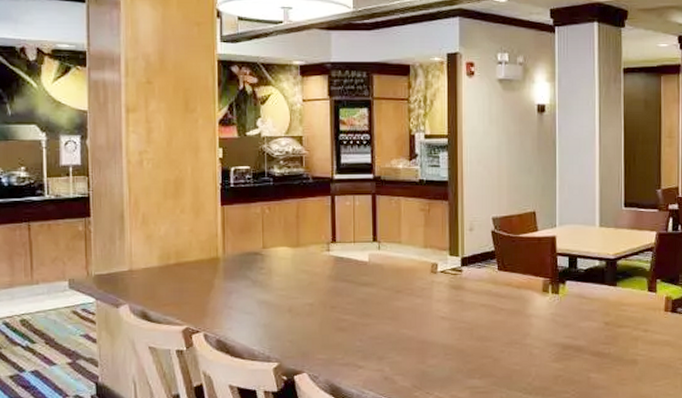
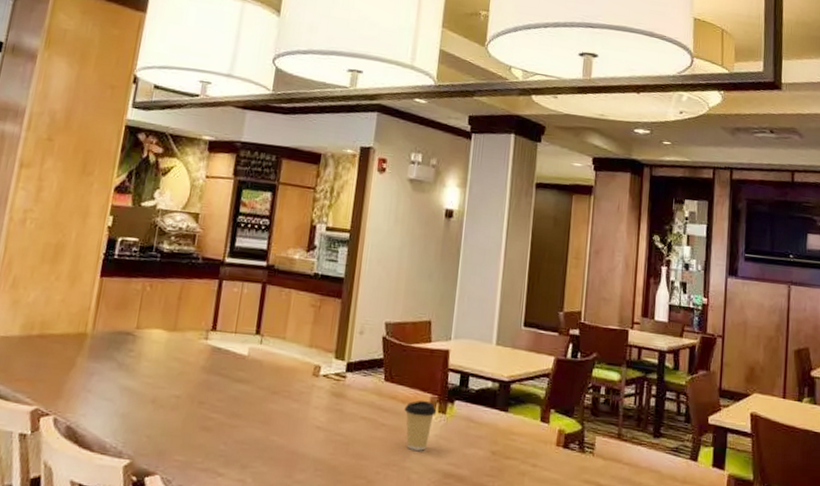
coffee cup: none [520,284,550,329] -> present [404,400,437,451]

